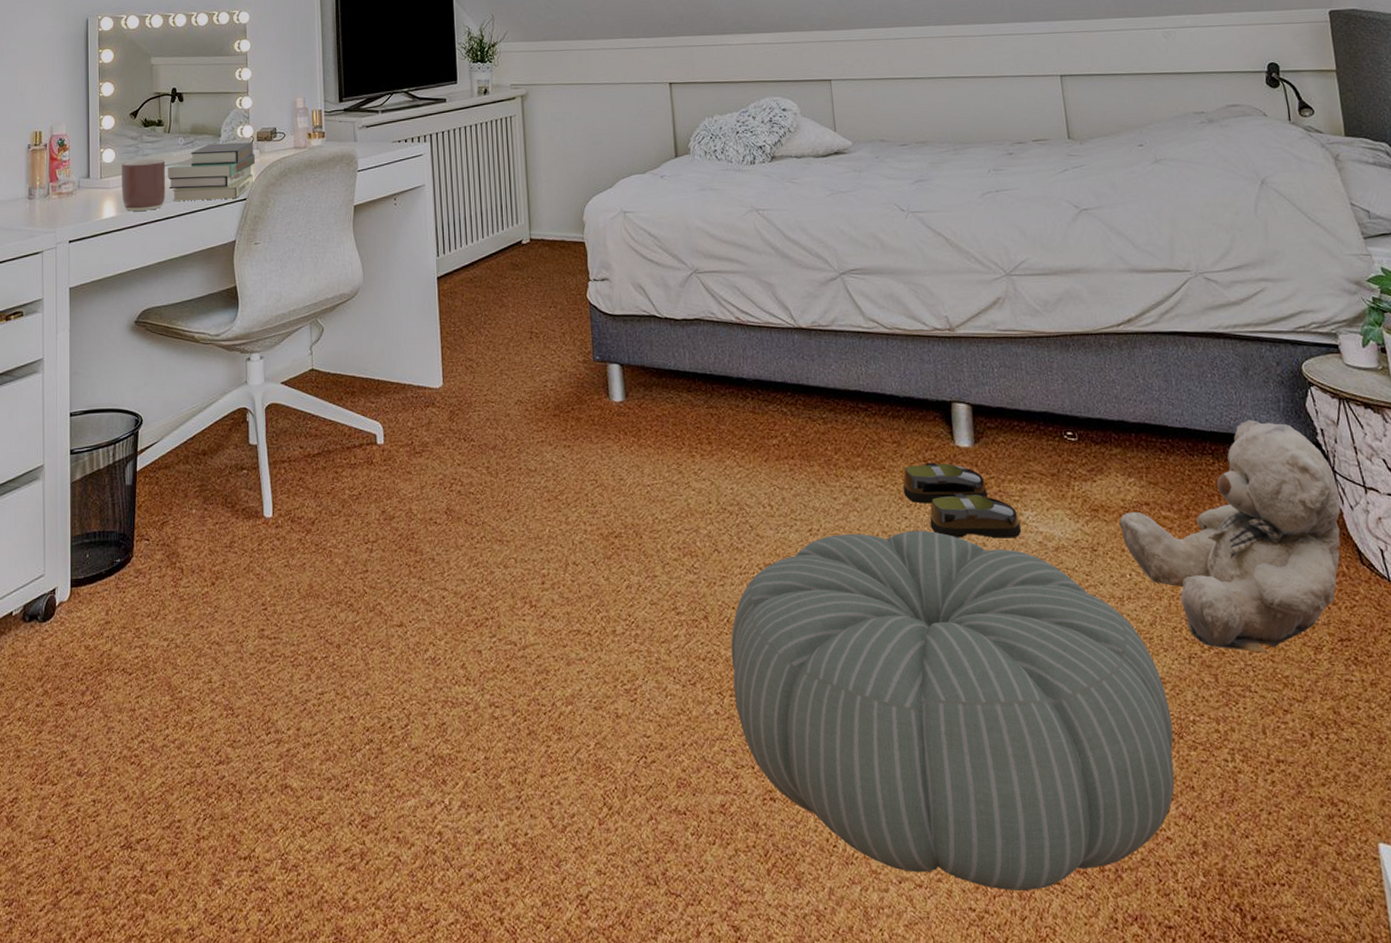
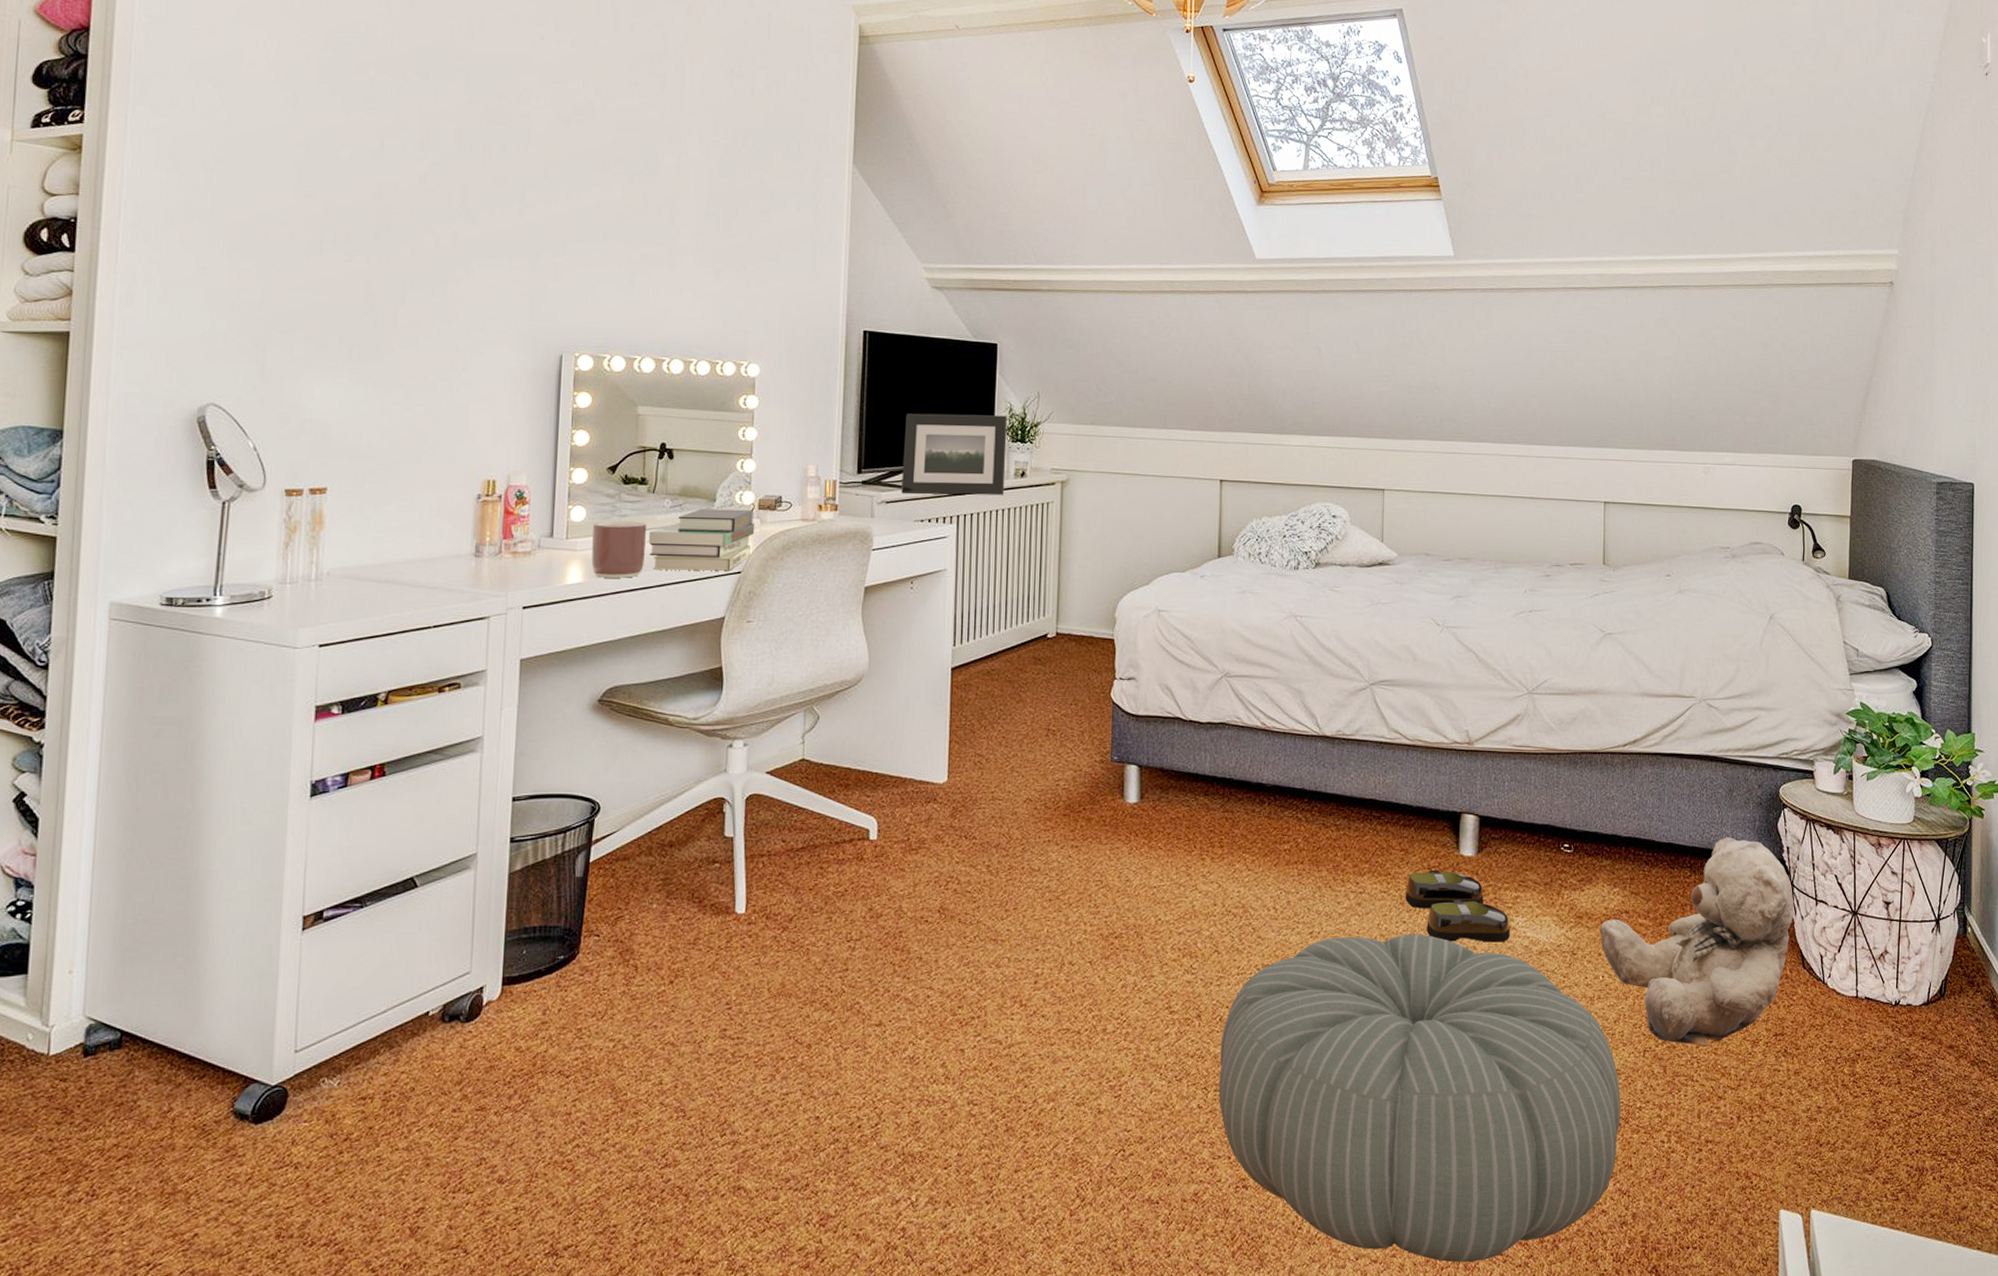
picture frame: none [377,39,471,118] -> present [901,413,1008,496]

